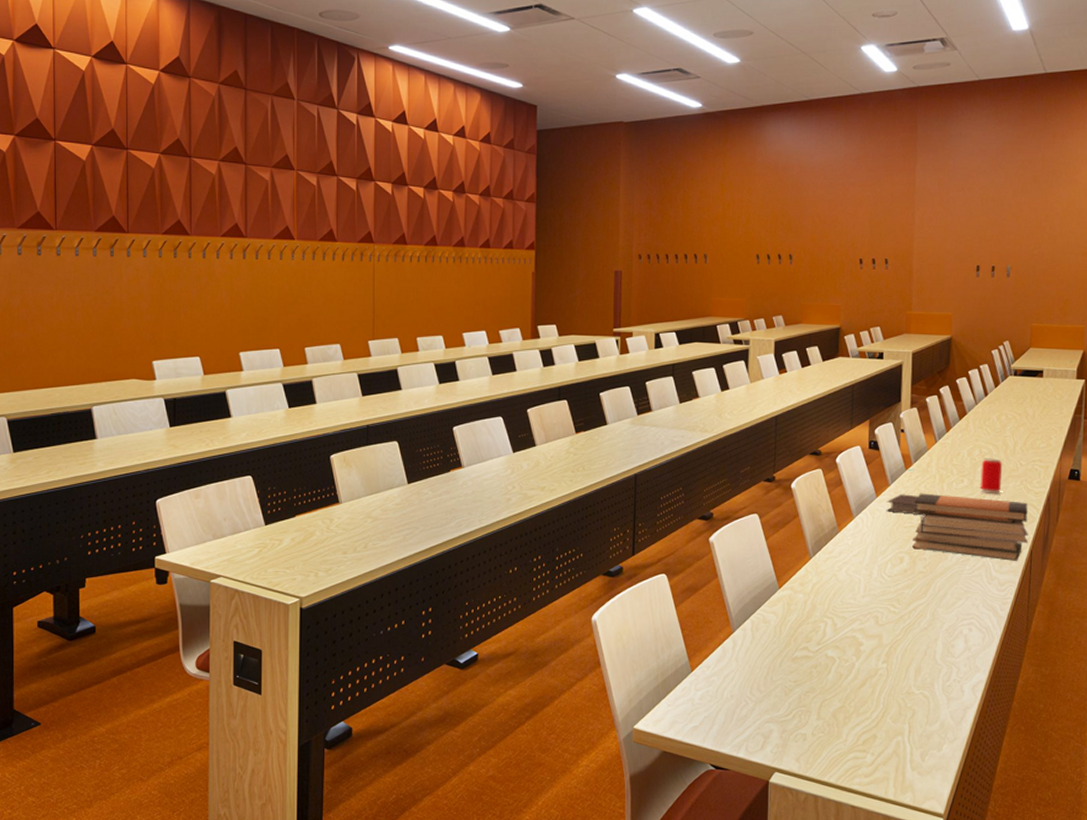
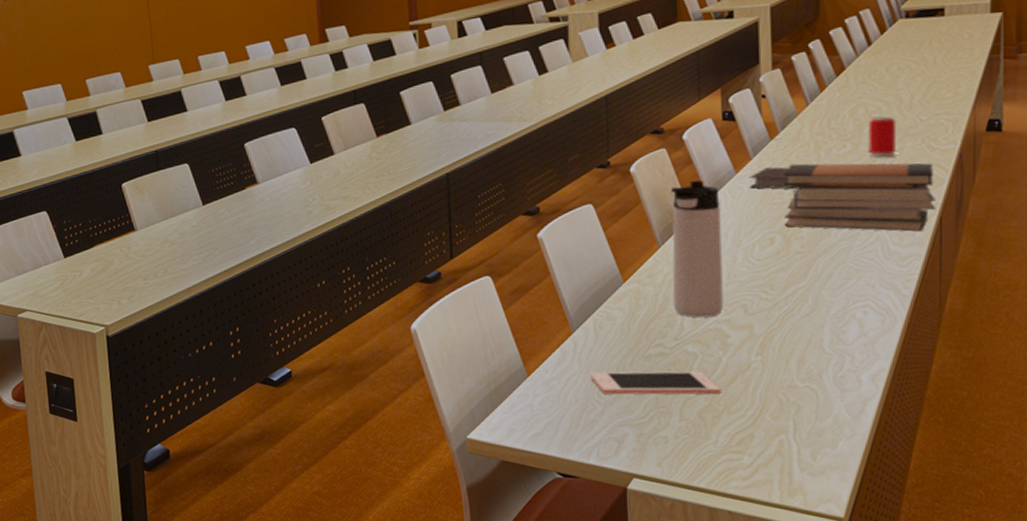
cell phone: none [745,670,853,697] -> present [590,371,722,395]
thermos bottle: none [818,500,862,626] -> present [670,180,724,318]

